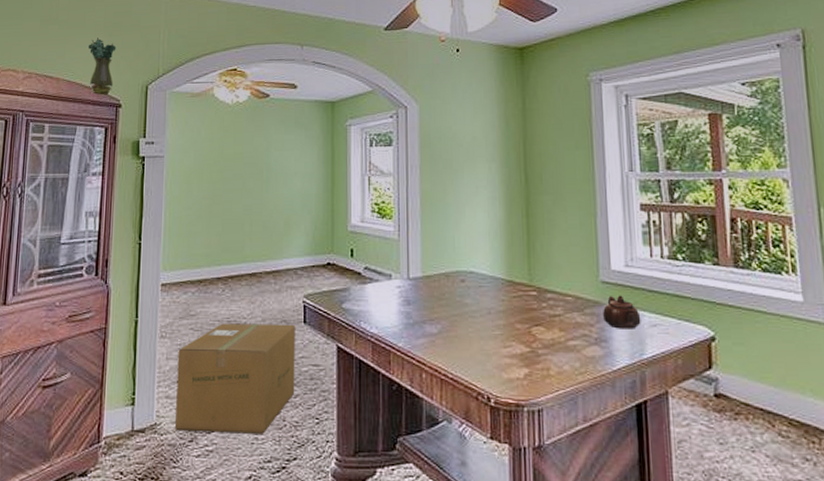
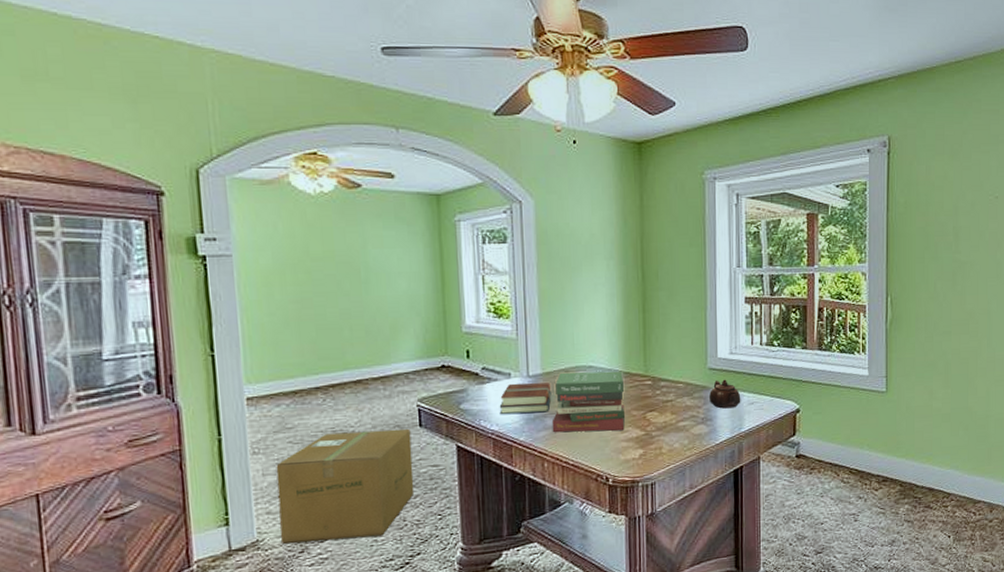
vase: present [89,37,116,96] -> none [103,104,149,180]
books: none [379,285,432,318] -> present [499,383,552,415]
books: none [431,277,508,344] -> present [552,371,625,433]

